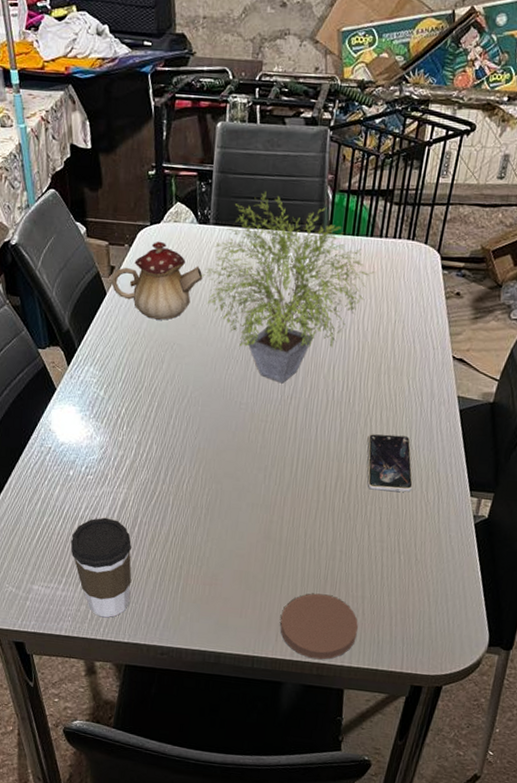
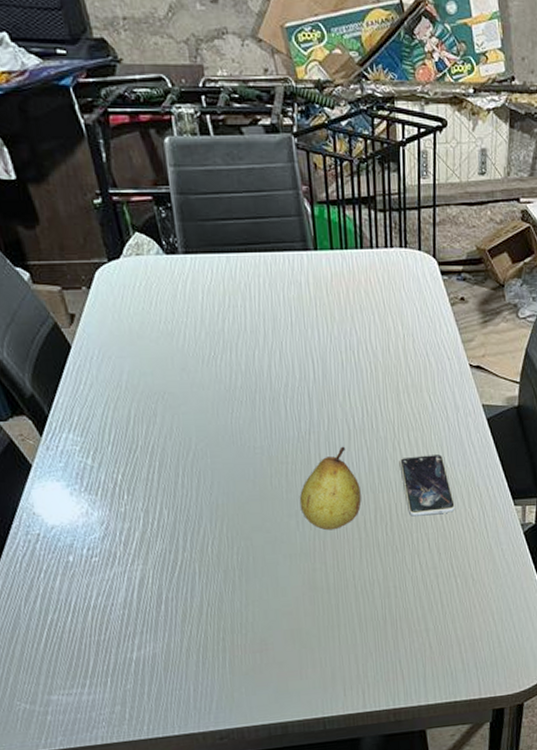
coffee cup: present [70,517,131,618] -> none [86,601,172,714]
teapot: present [111,241,203,320] -> none [73,278,183,369]
potted plant: present [200,191,375,384] -> none [180,210,373,419]
fruit: none [271,414,328,489] -> present [300,446,362,531]
coaster: present [280,593,359,660] -> none [345,635,429,706]

